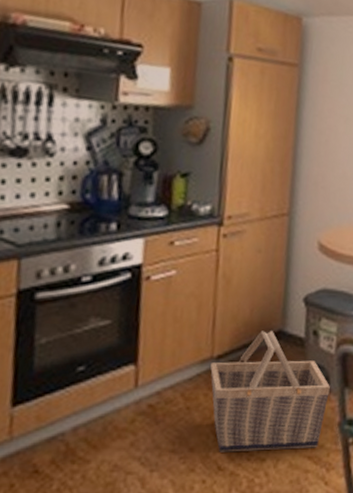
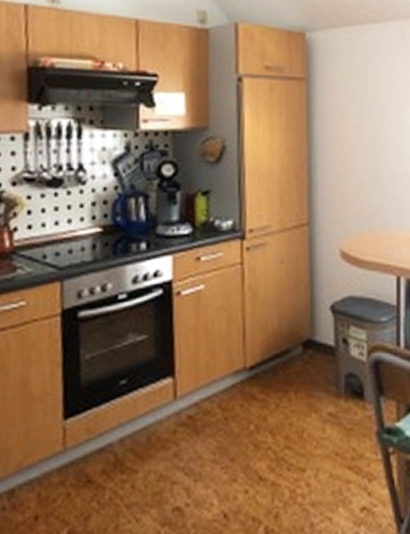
basket: present [210,331,330,452] -> none [244,340,365,463]

